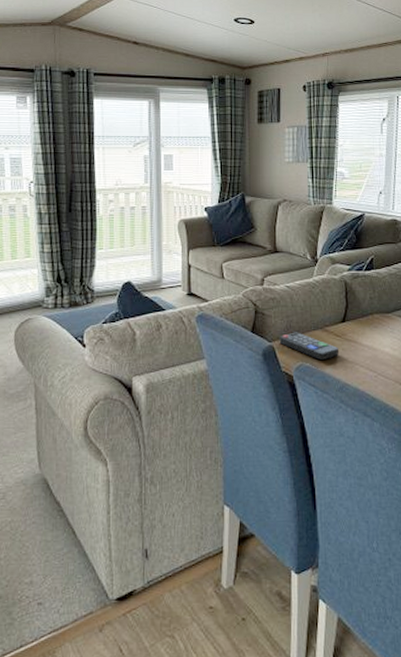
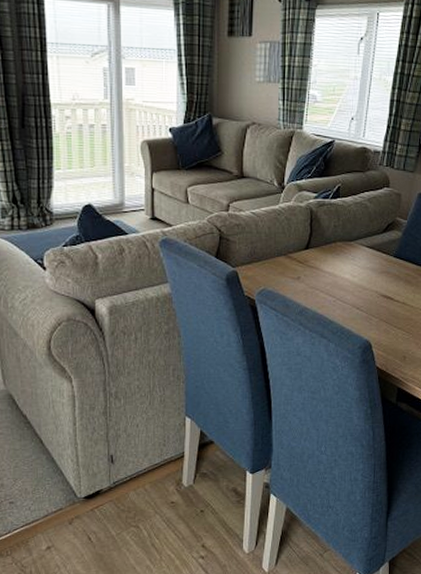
remote control: present [279,332,338,361] -> none [242,258,300,286]

